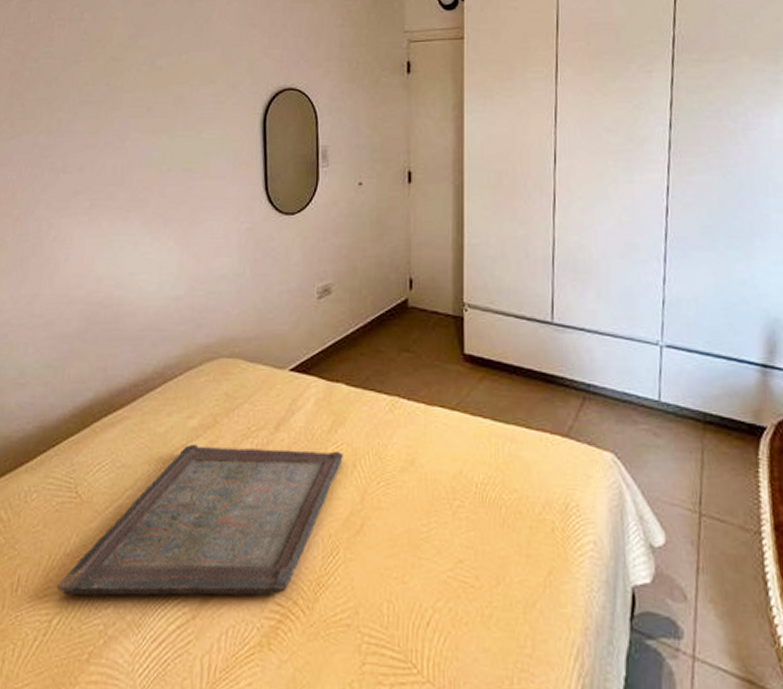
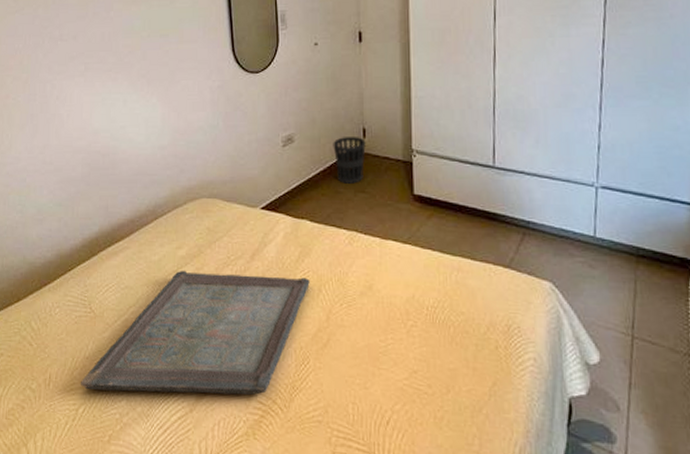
wastebasket: none [375,288,412,342] -> present [333,137,366,184]

